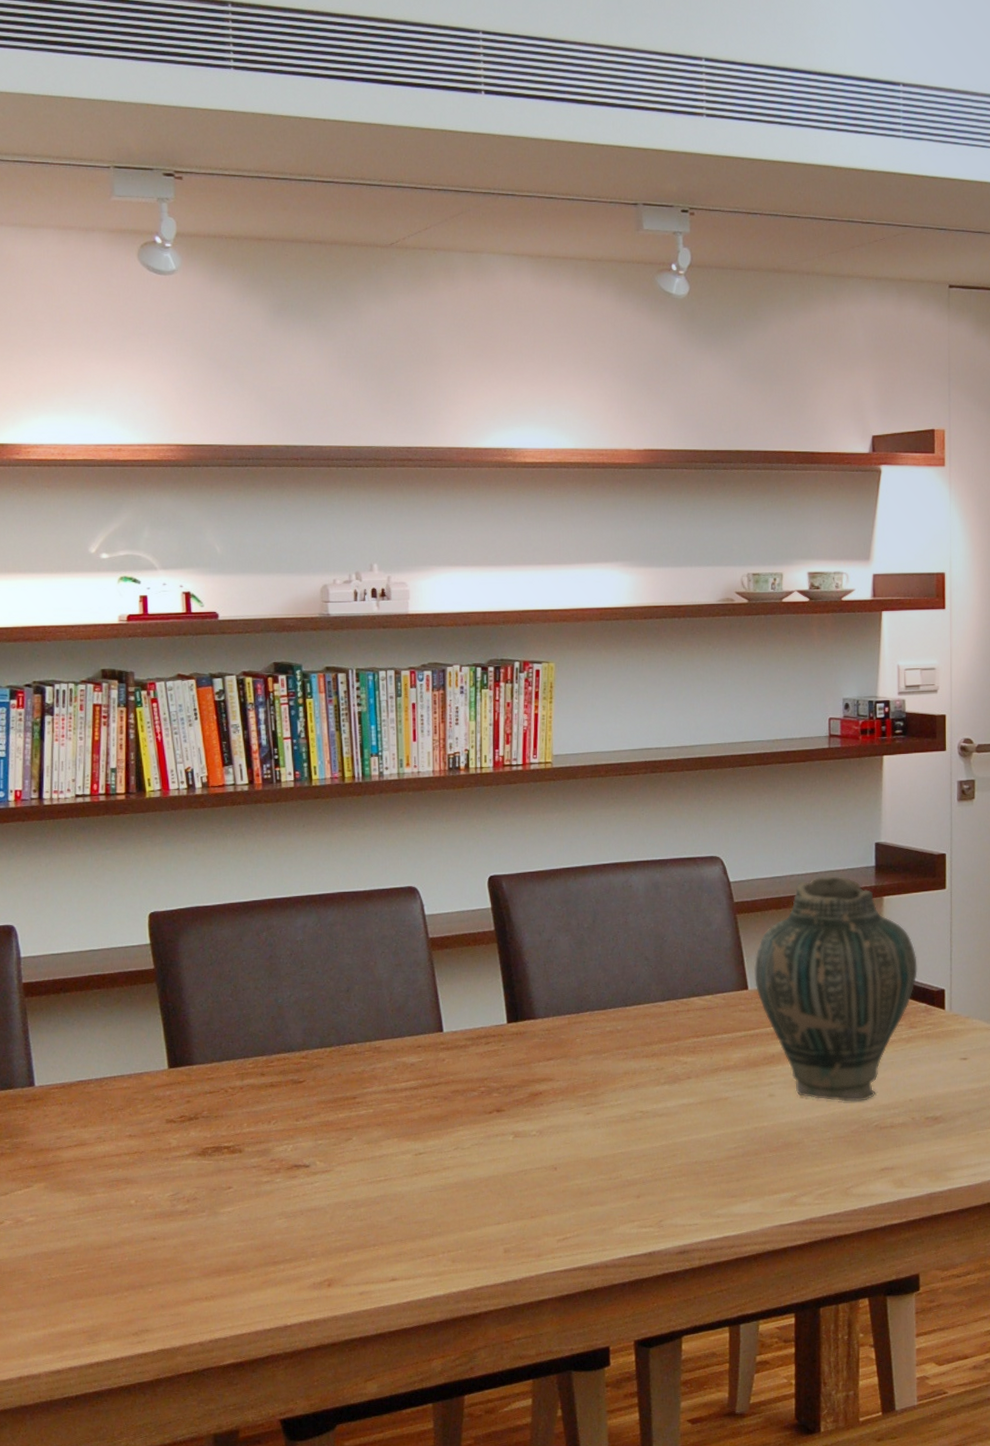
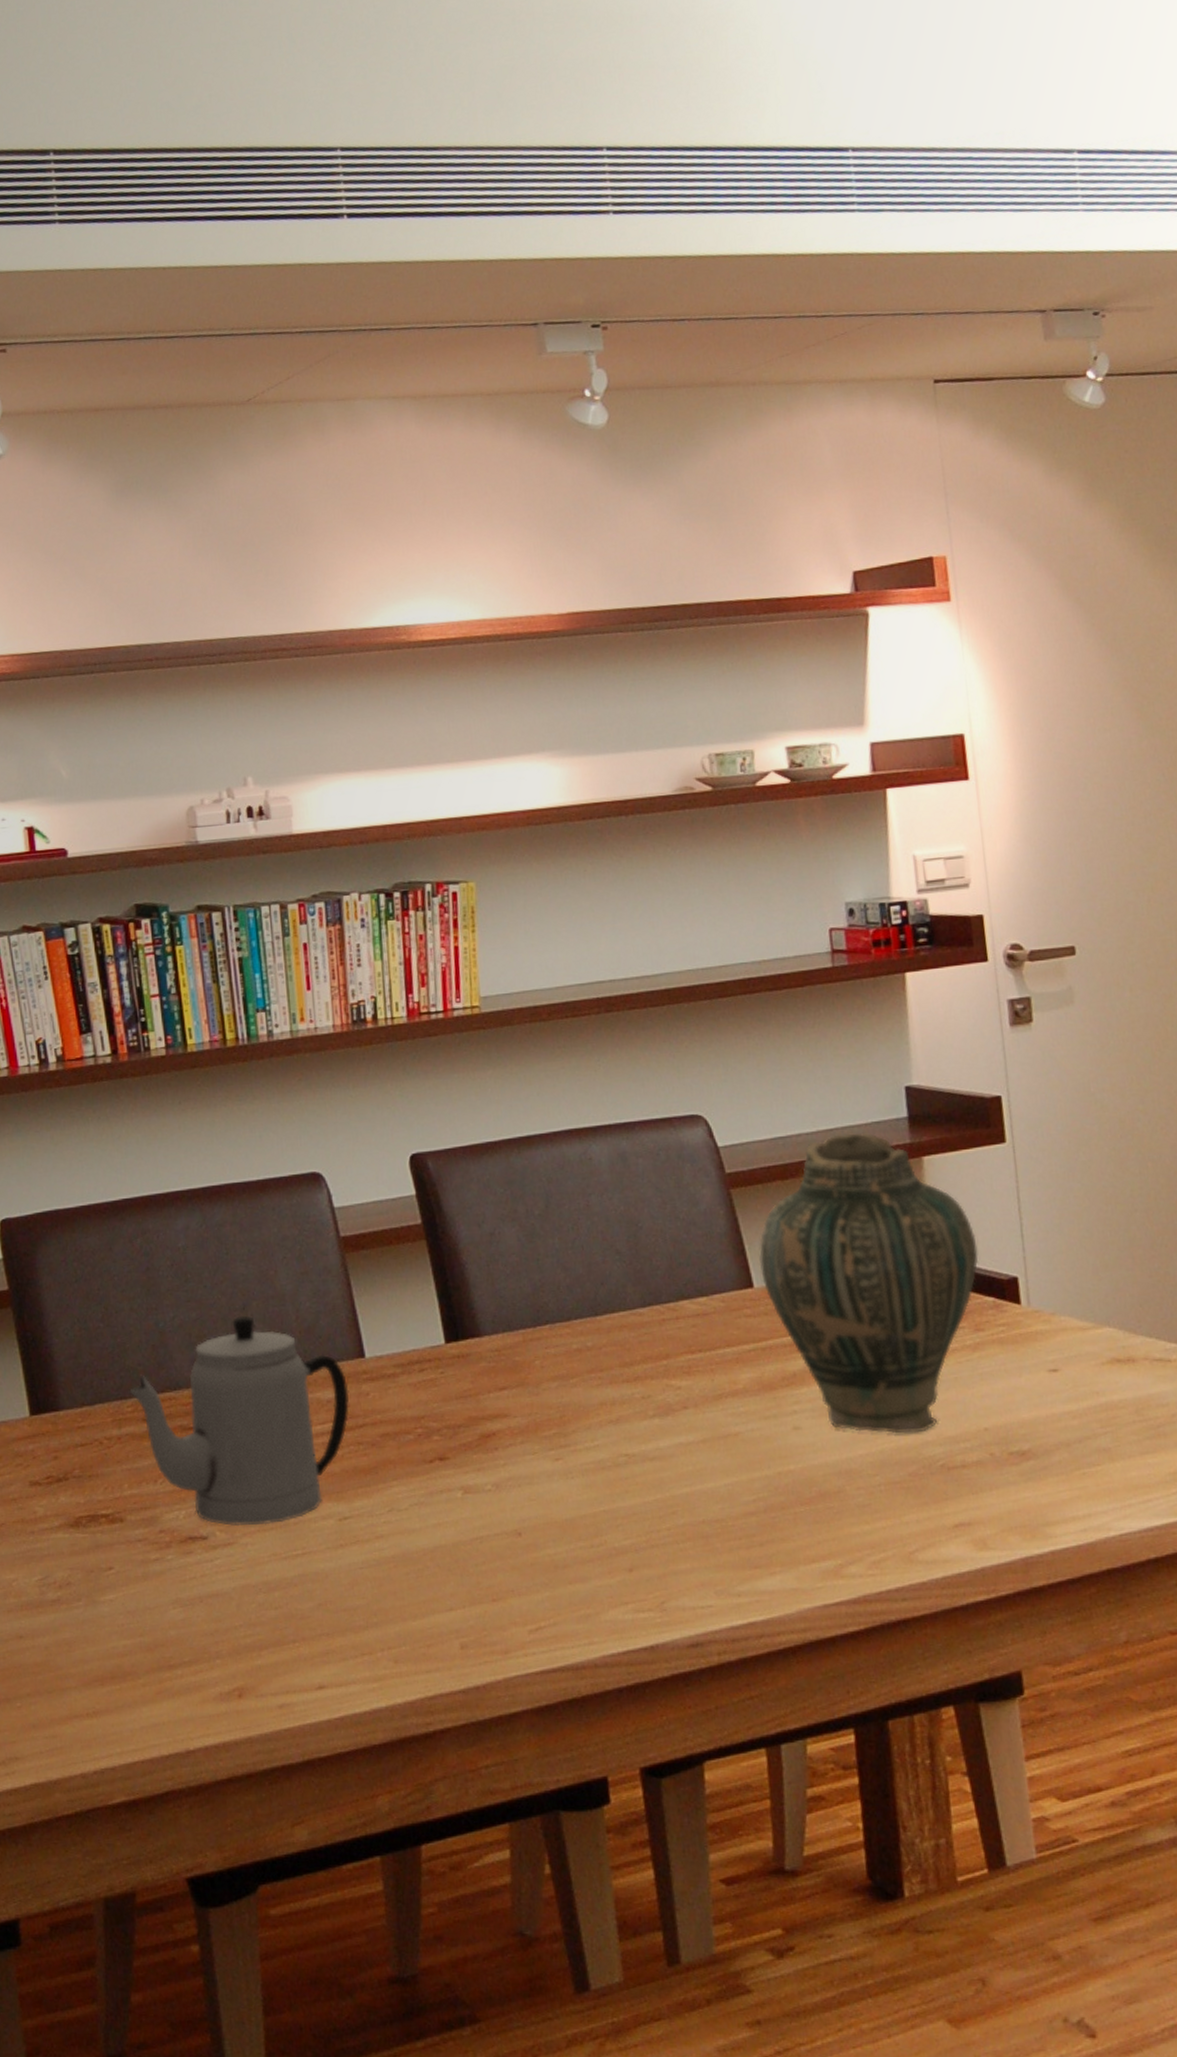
teapot: none [251,996,429,1158] -> present [129,1315,350,1526]

